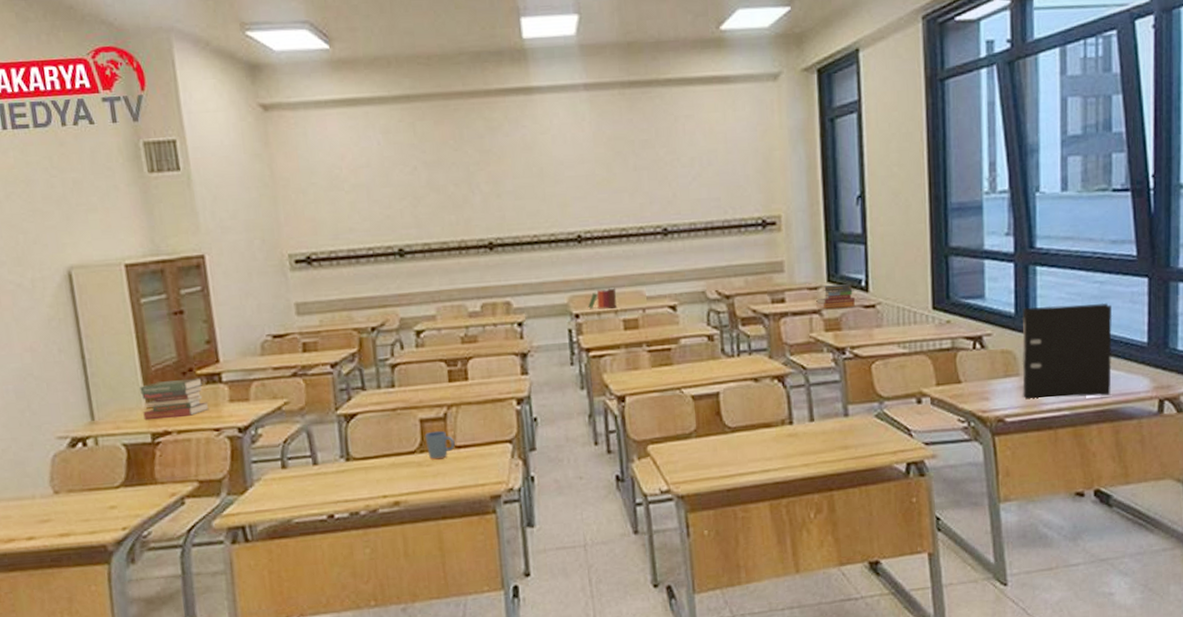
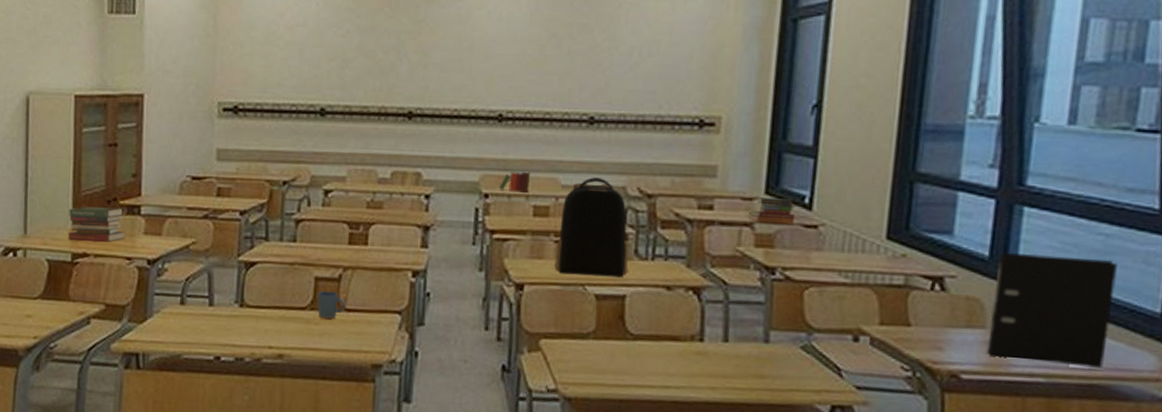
backpack: none [650,285,718,380] -> present [554,177,629,277]

